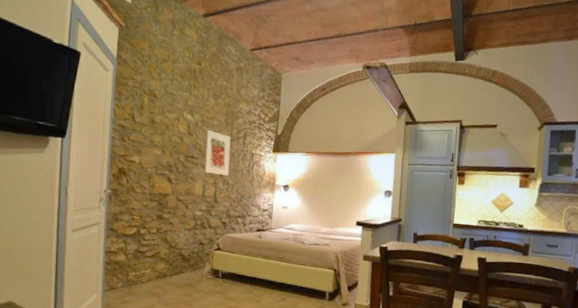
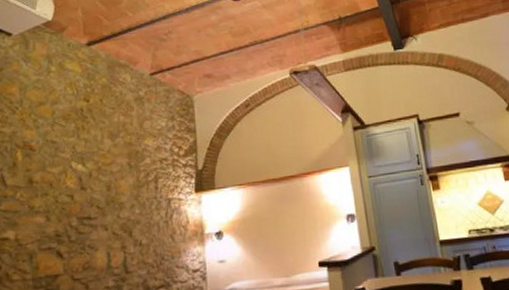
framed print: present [204,129,231,176] -> none [104,178,141,236]

